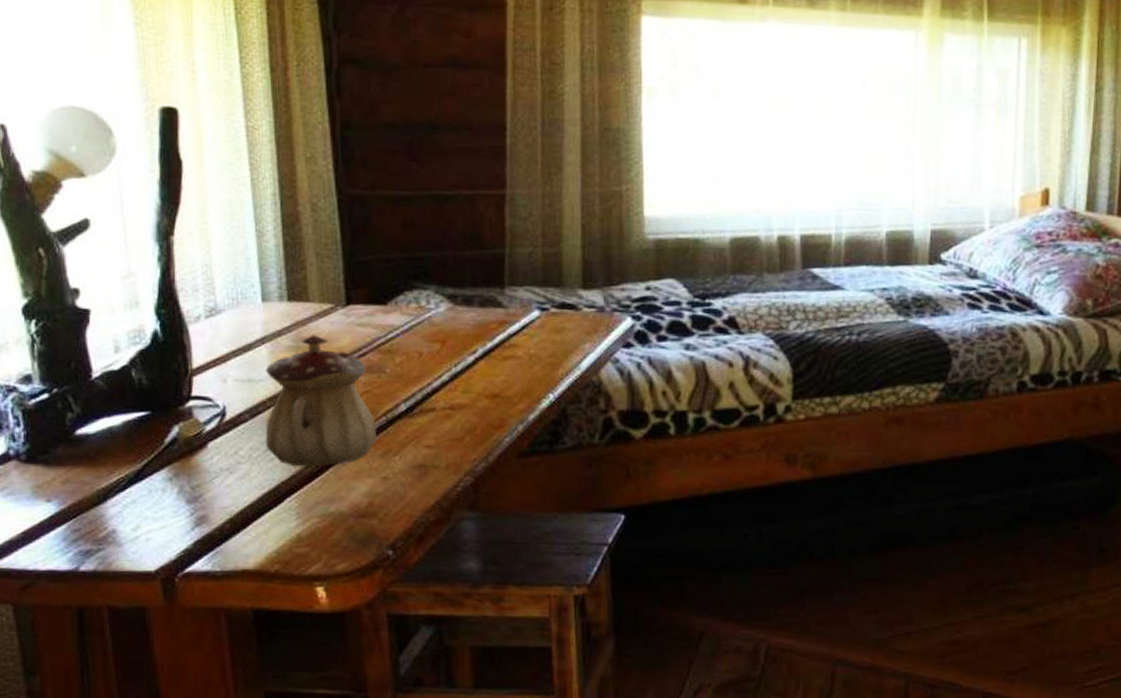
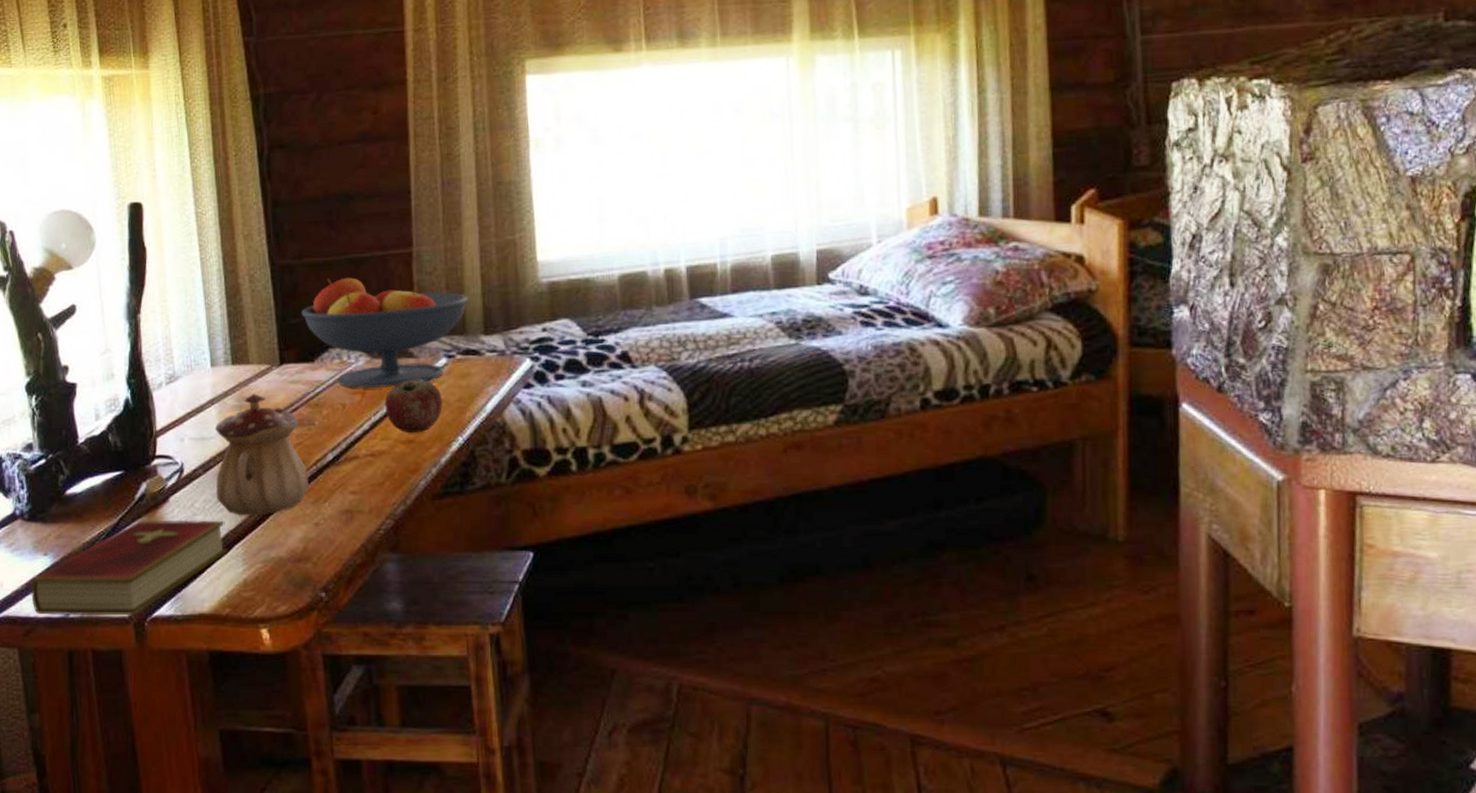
hardcover book: none [29,466,278,571] -> present [31,520,227,616]
fruit bowl: none [374,214,567,338] -> present [302,277,468,389]
apple: none [467,331,533,388] -> present [384,380,443,434]

